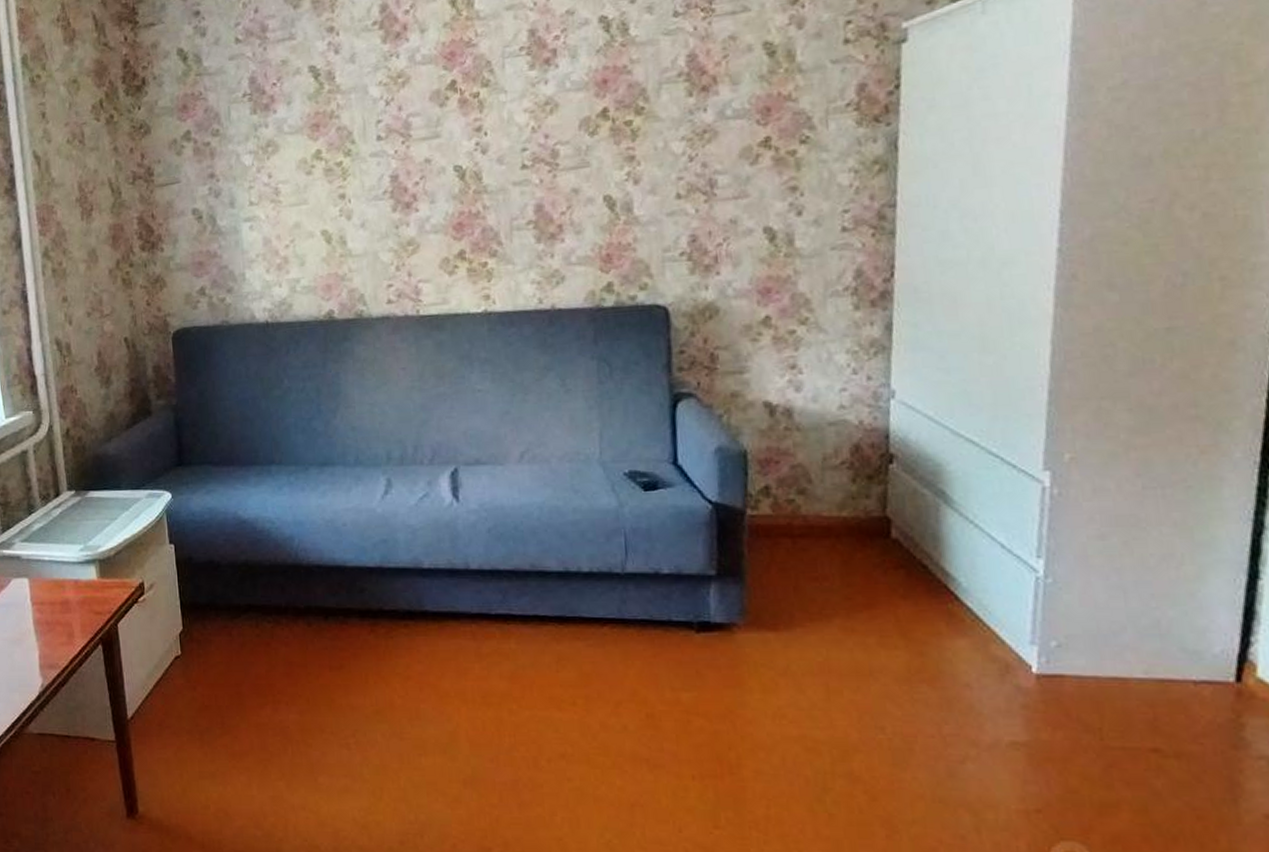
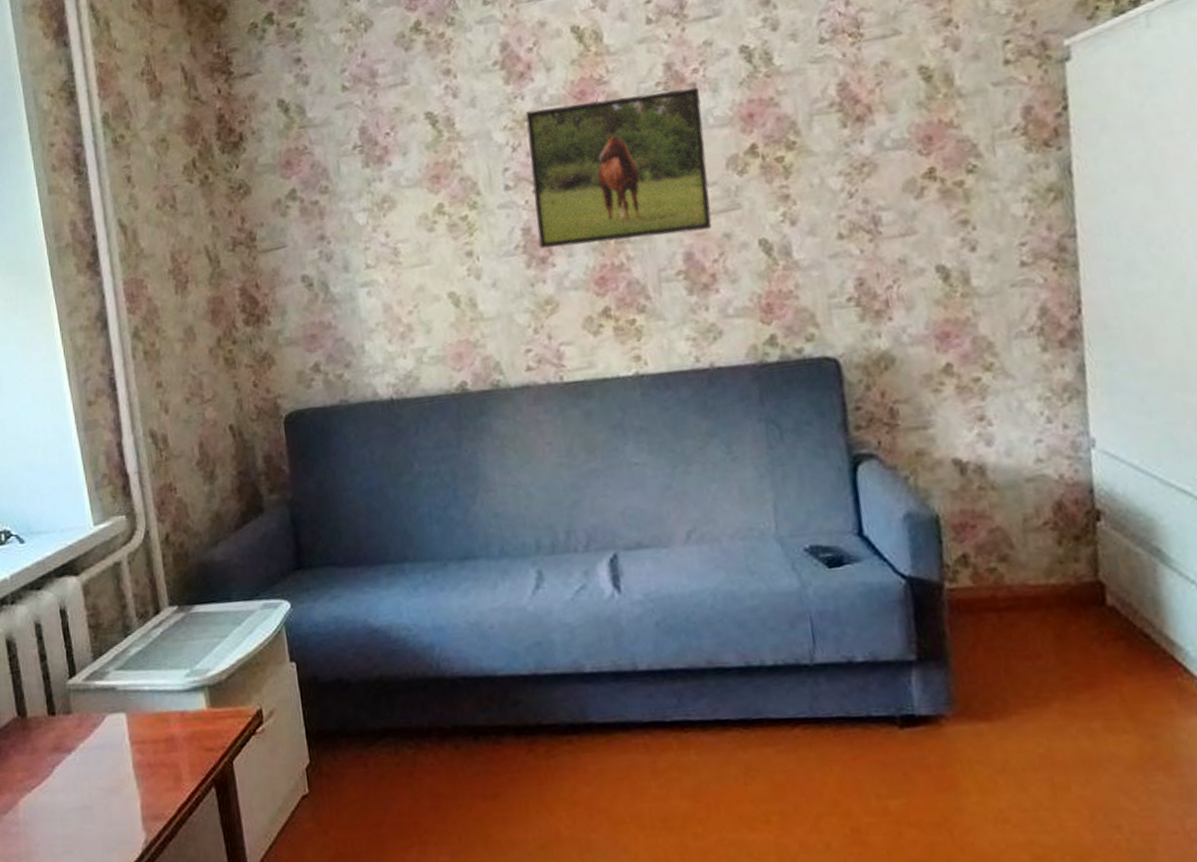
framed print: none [399,53,562,195] -> present [525,87,712,249]

